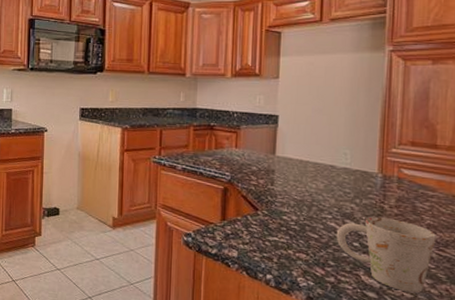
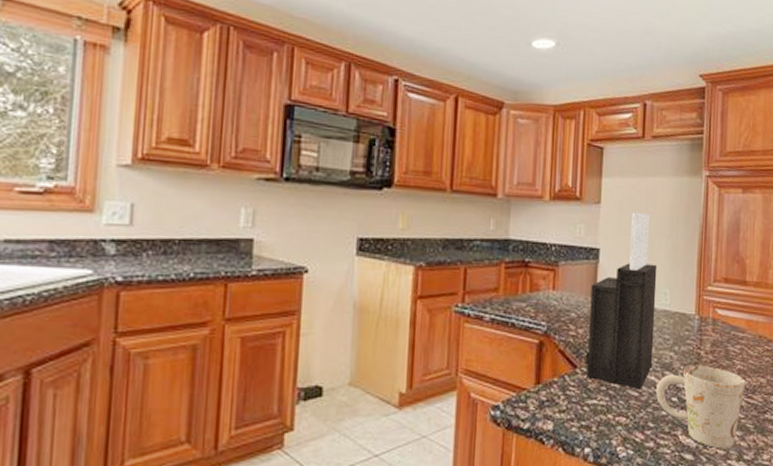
knife block: none [267,84,337,233] -> present [586,212,657,389]

